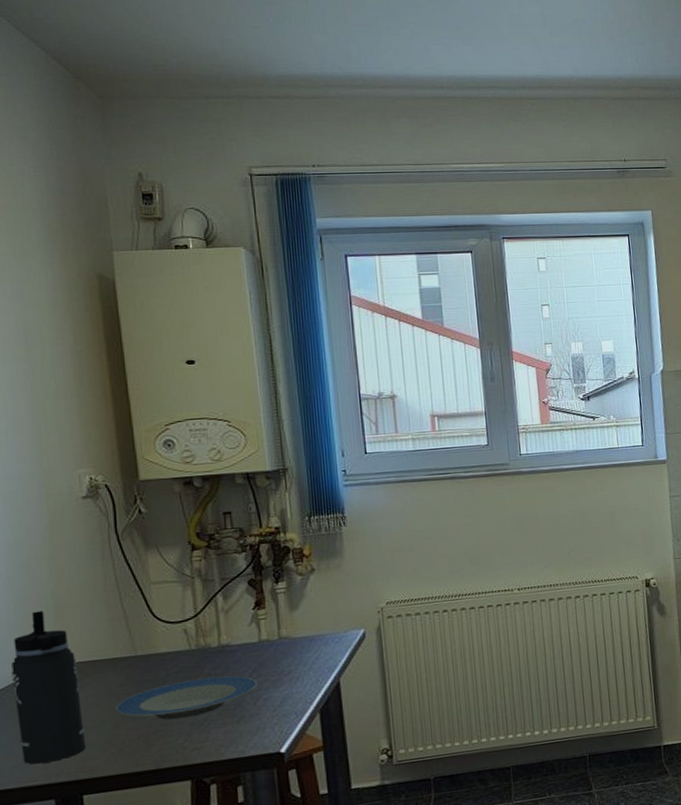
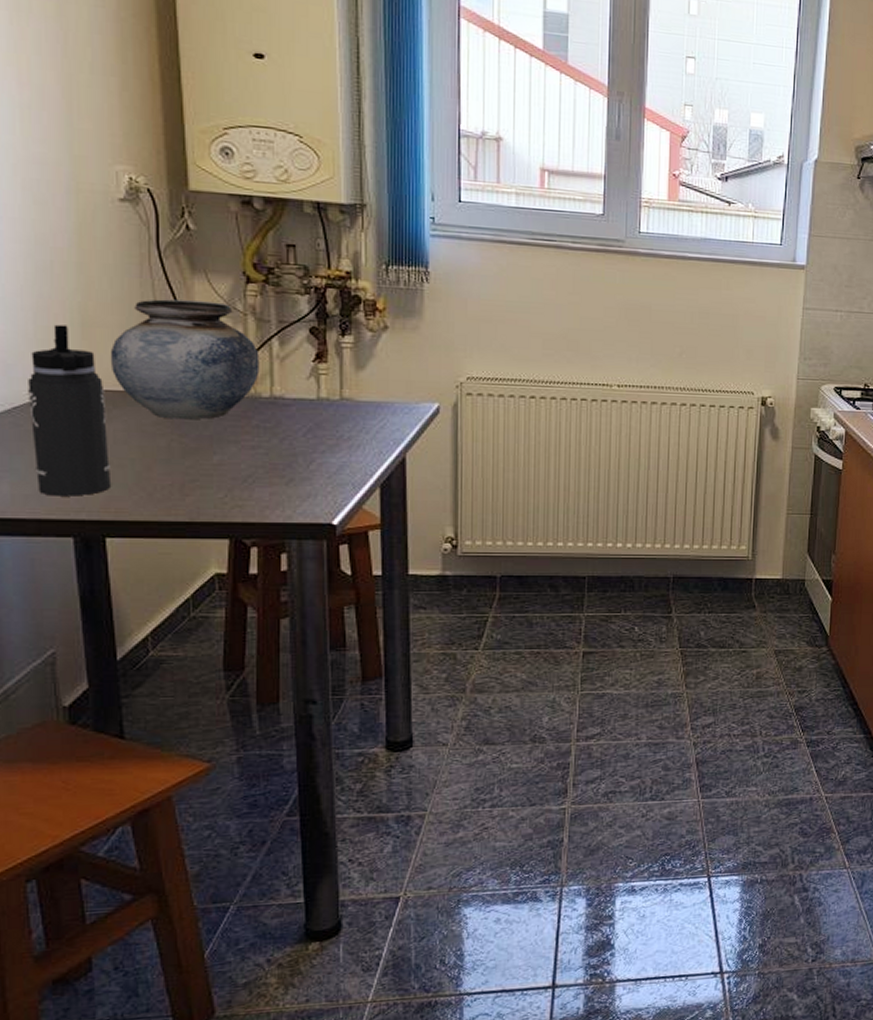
vase: none [80,570,208,680] -> present [110,299,260,420]
plate: present [116,675,258,720] -> none [148,429,313,471]

